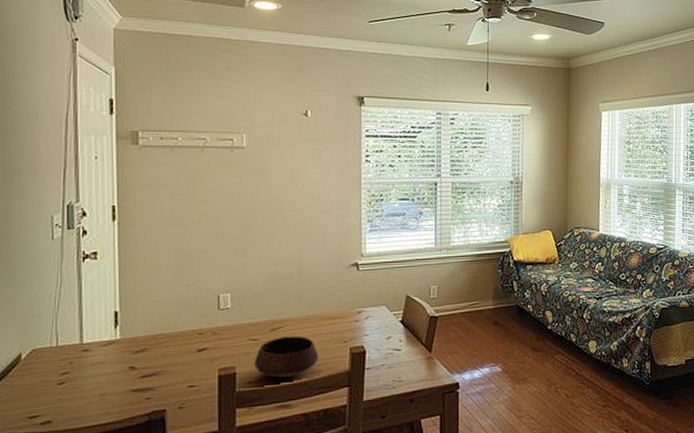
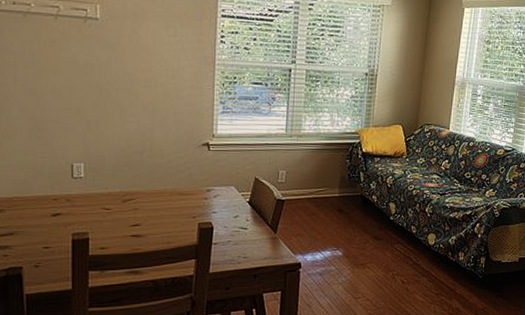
bowl: present [254,335,319,378] -> none [106,208,168,246]

